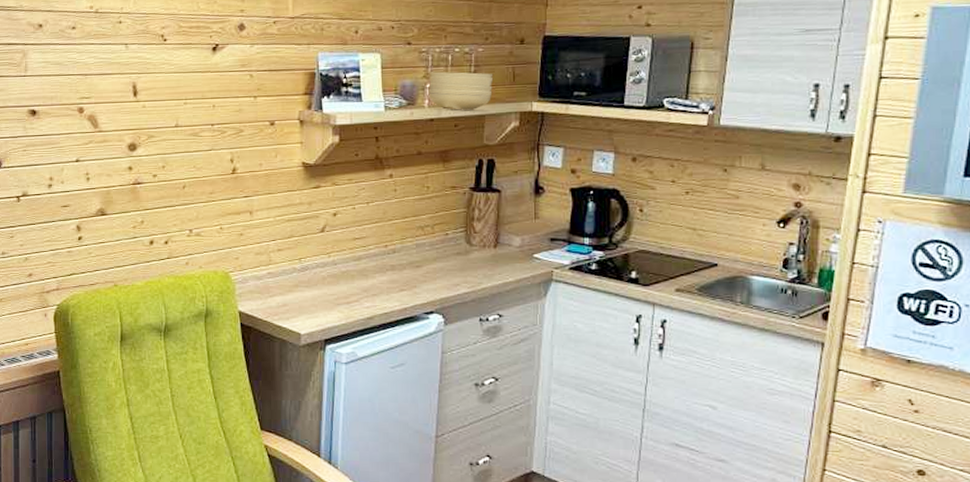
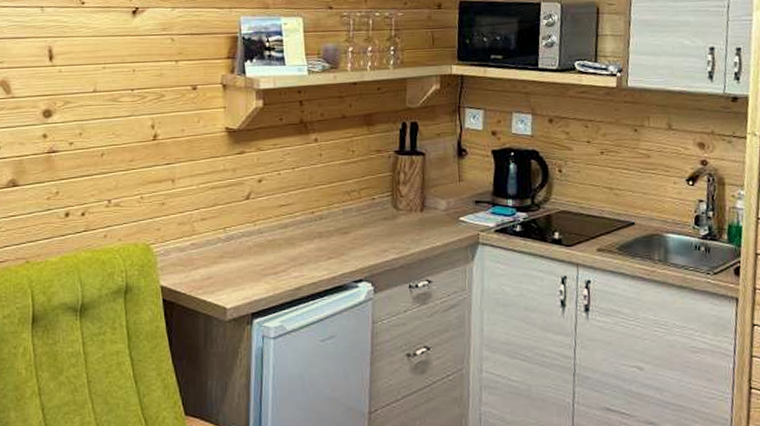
bowl: present [428,71,494,111] -> none [350,35,414,74]

